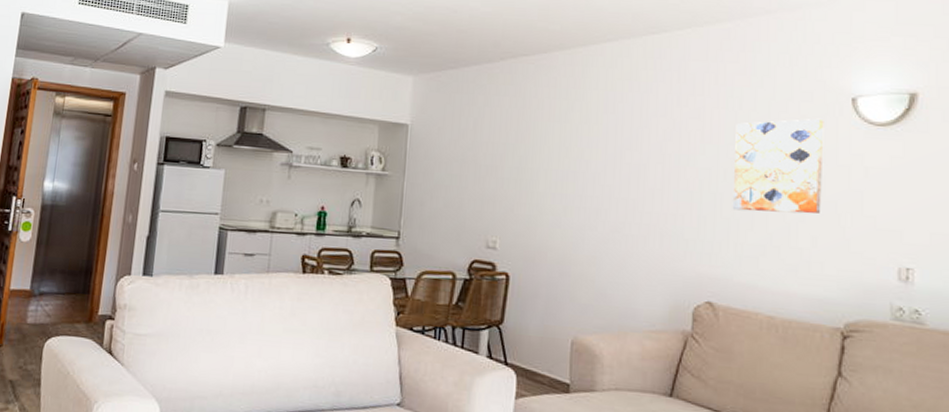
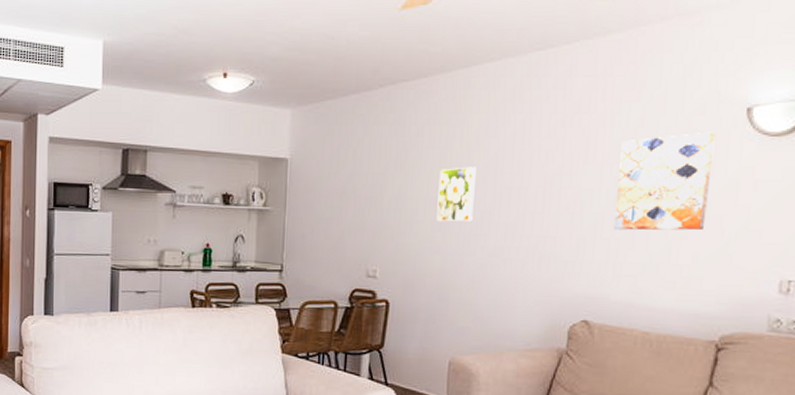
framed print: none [557,141,596,195] -> present [436,166,476,222]

